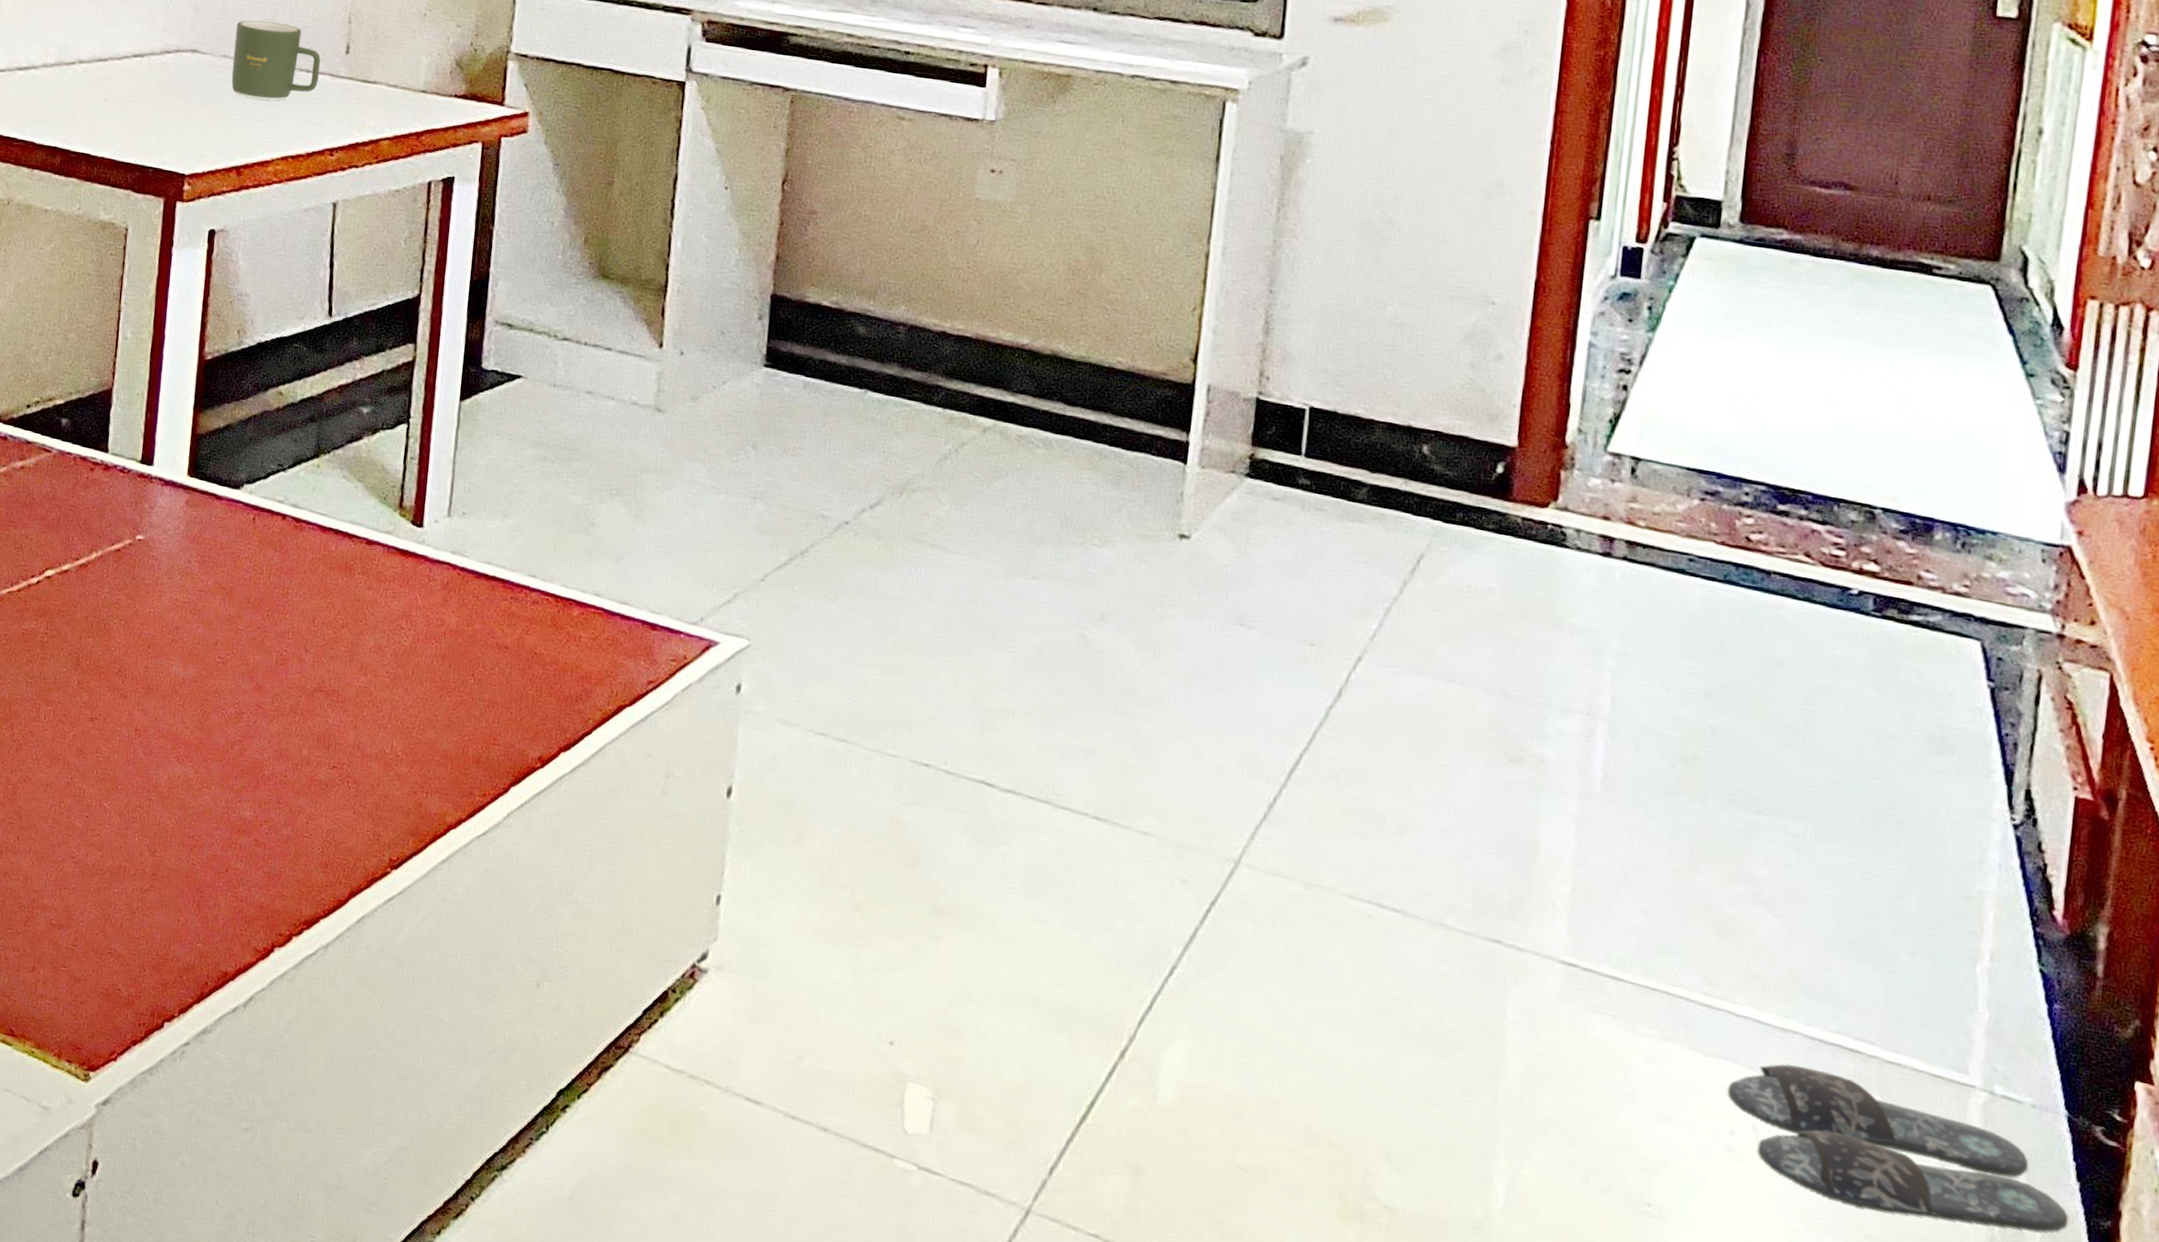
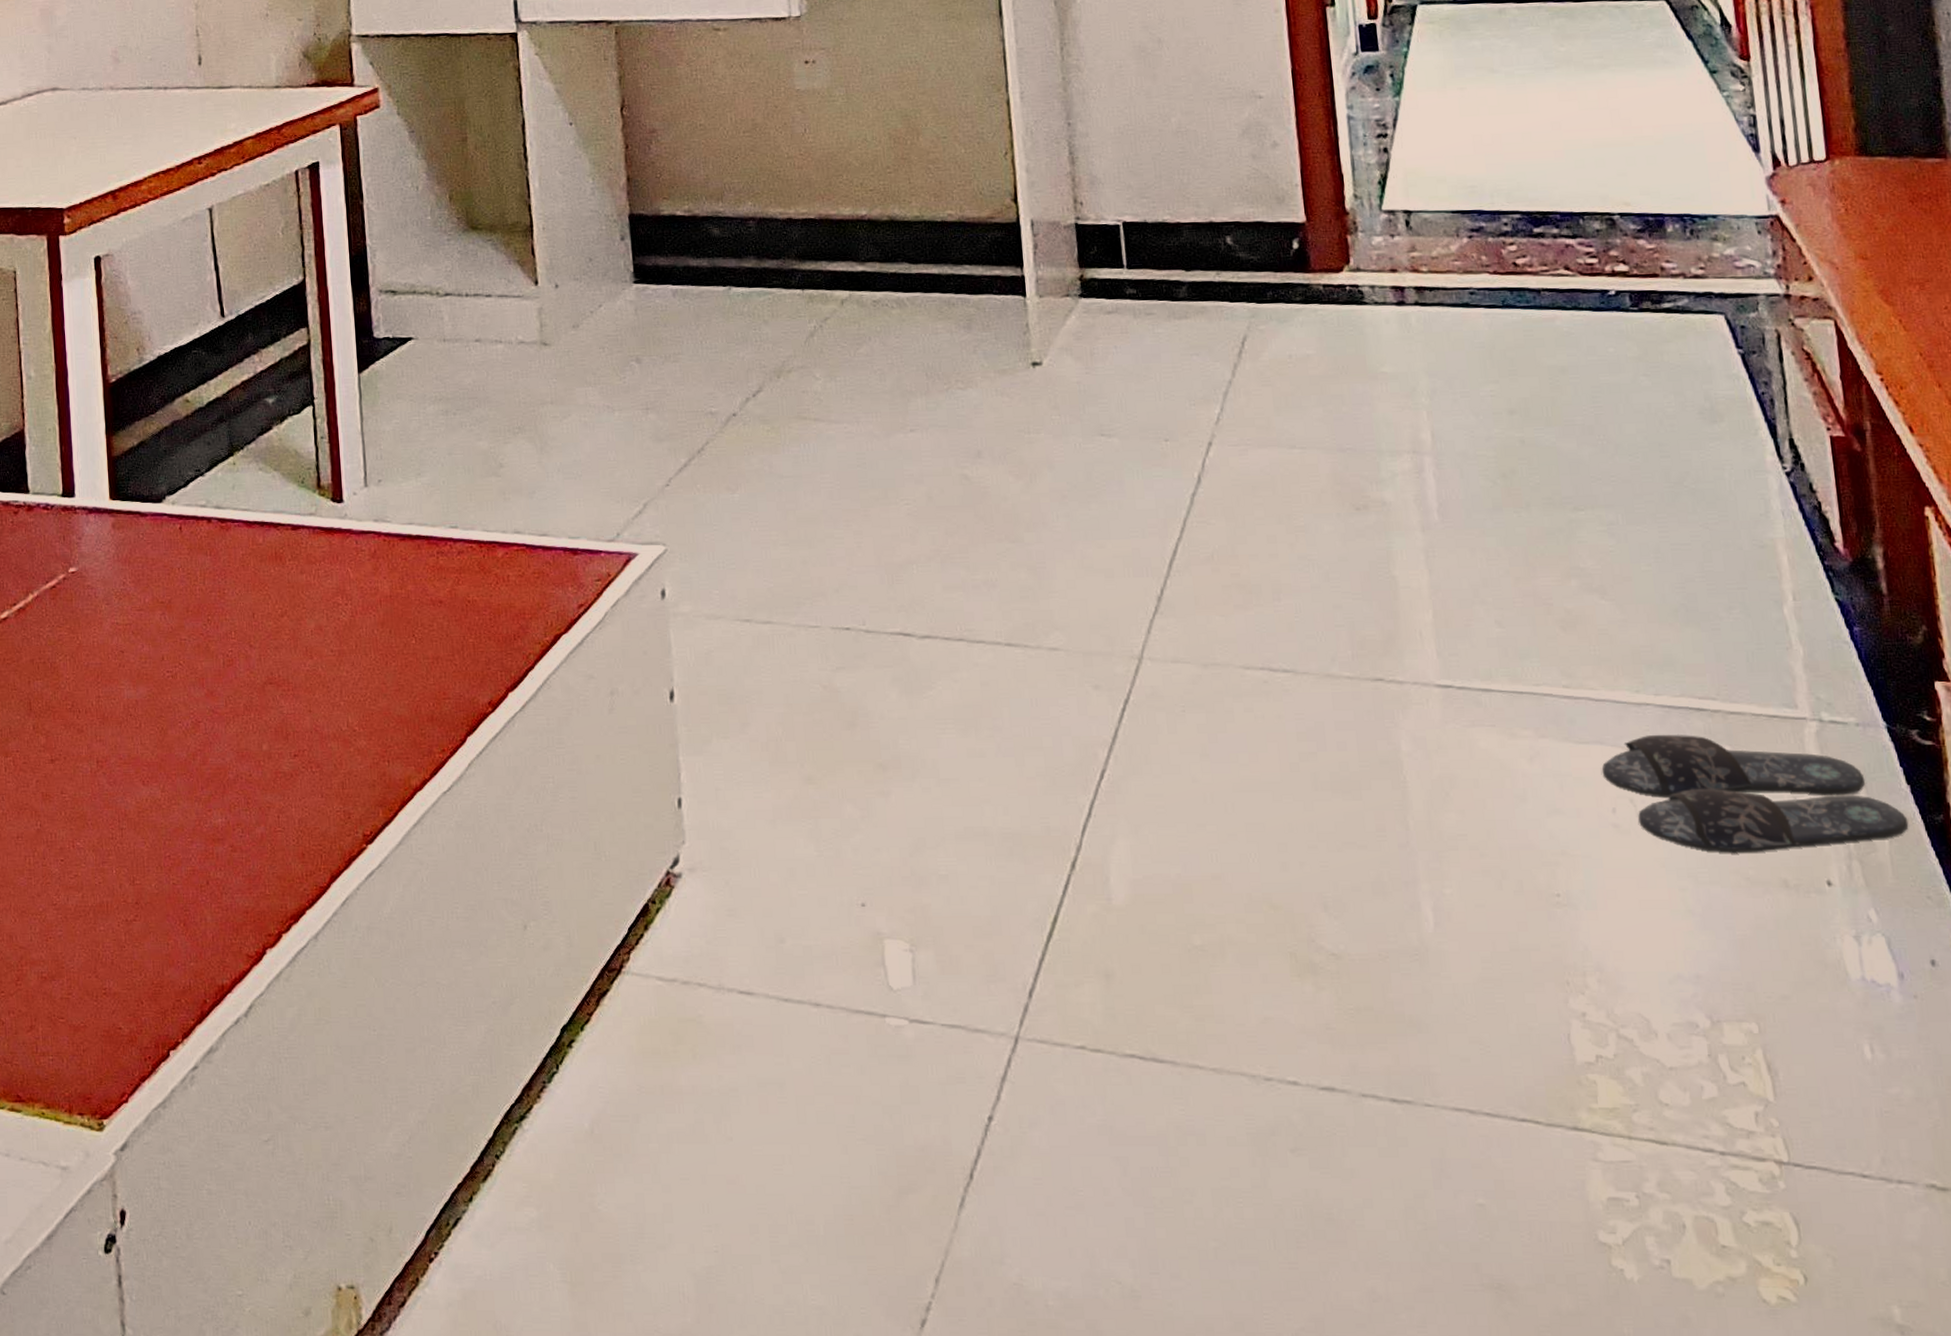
mug: present [231,20,321,101] -> none [91,47,177,124]

